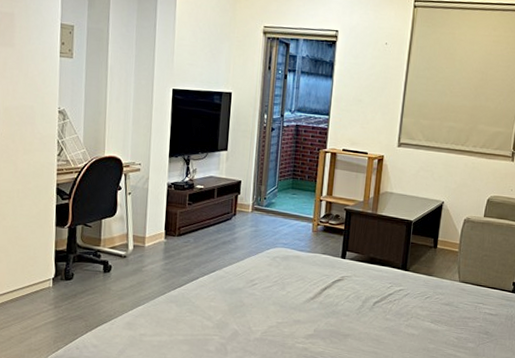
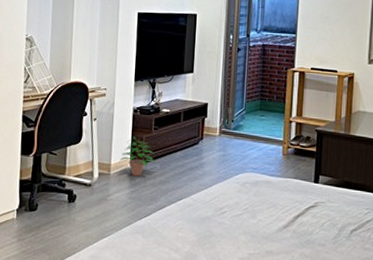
potted plant: none [153,210,190,249] -> present [119,136,156,176]

